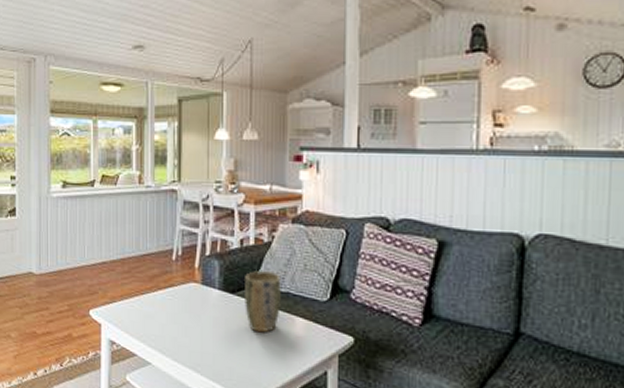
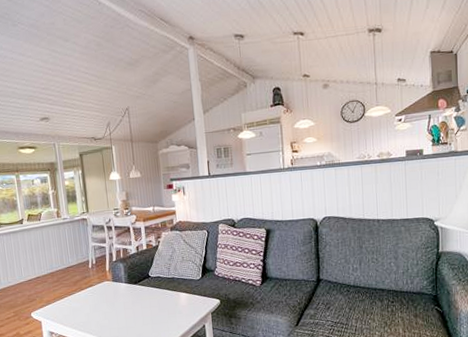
plant pot: present [243,271,281,333] -> none [142,265,170,308]

